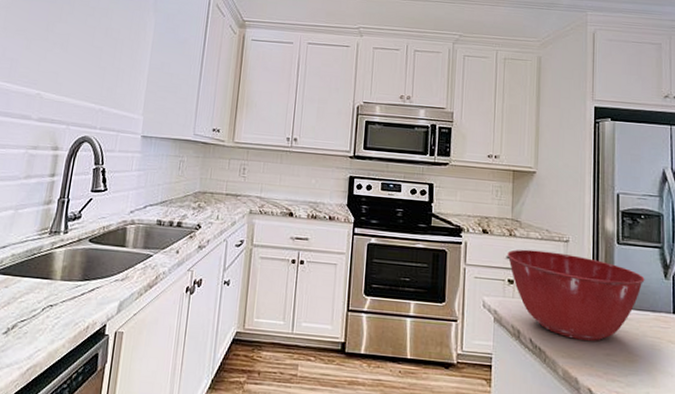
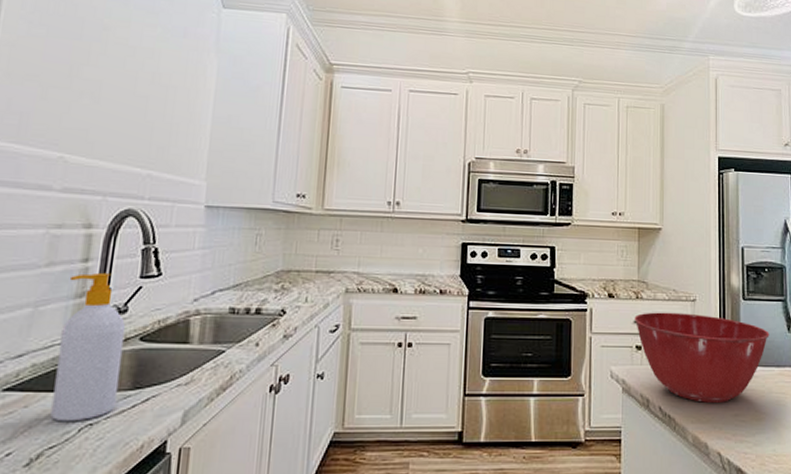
soap bottle: none [23,185,80,302] -> present [50,272,126,422]

